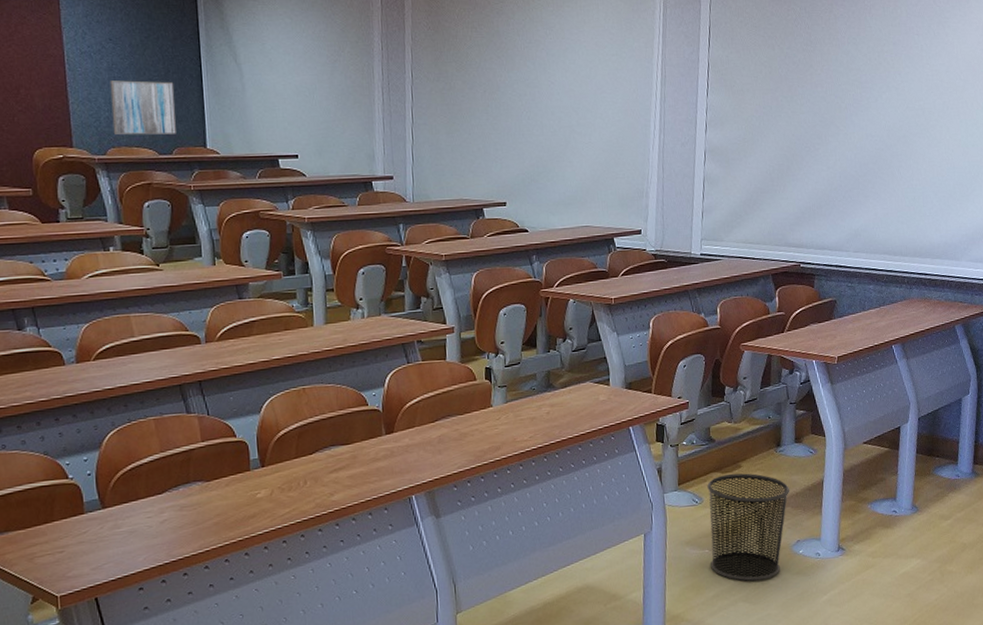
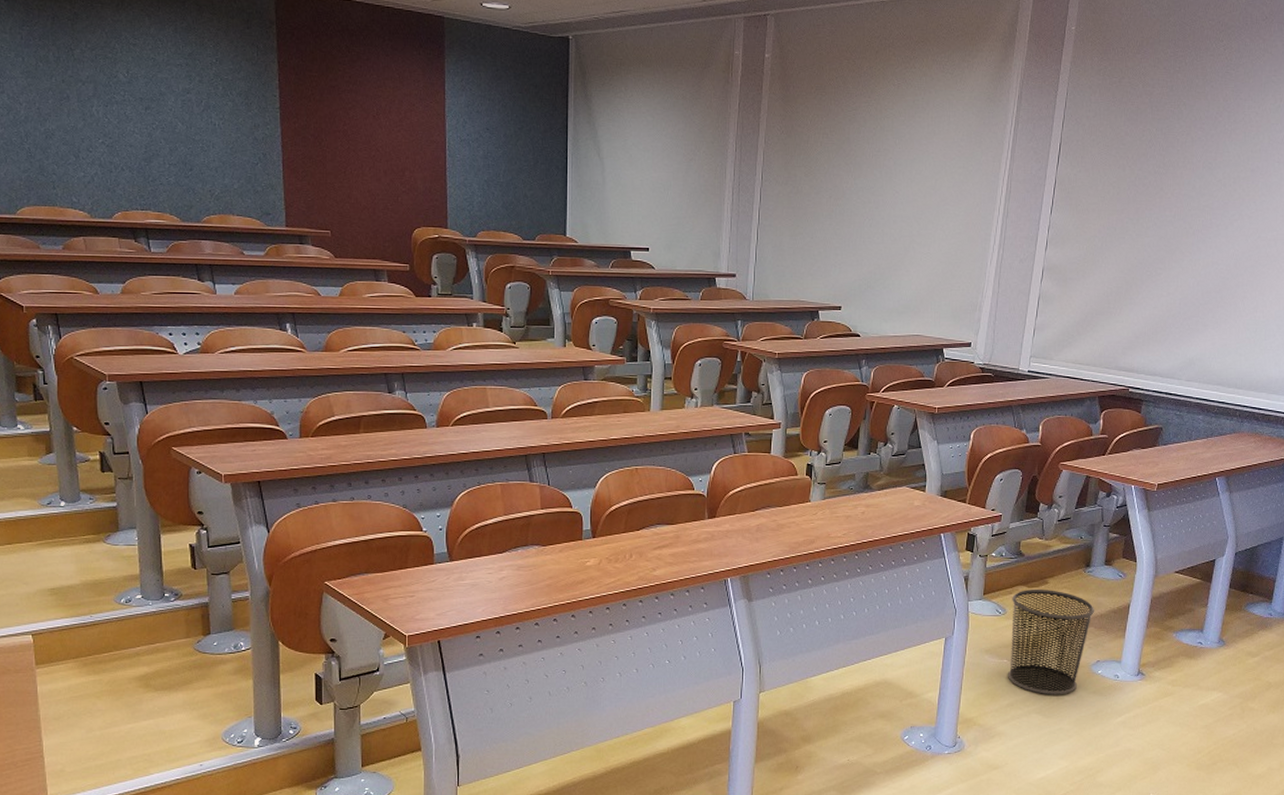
wall art: present [110,80,176,136] -> none [484,168,541,221]

